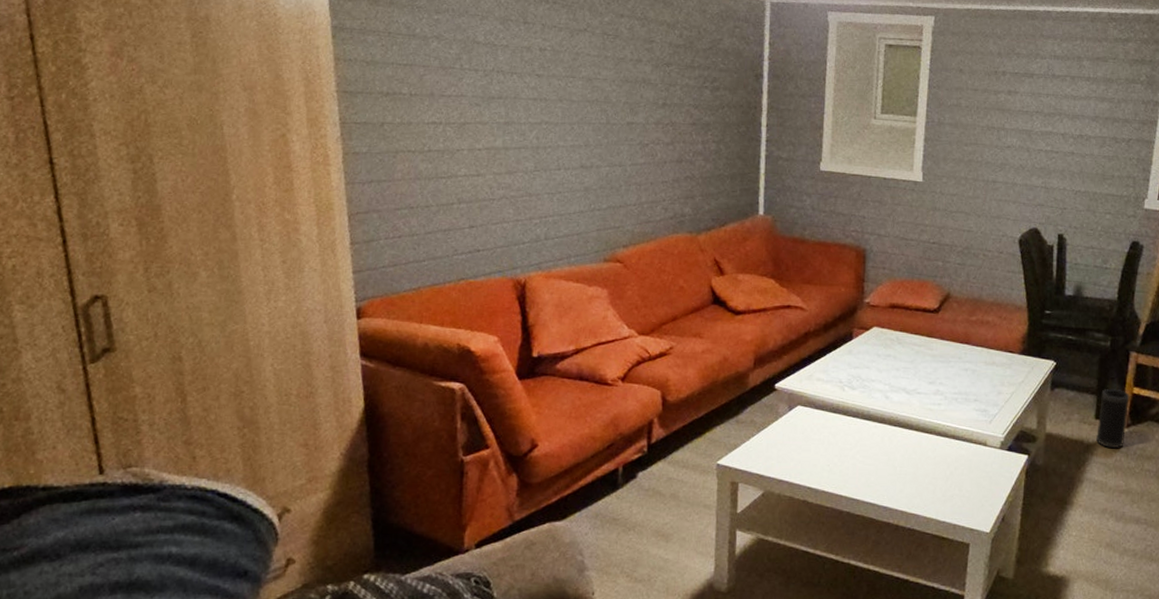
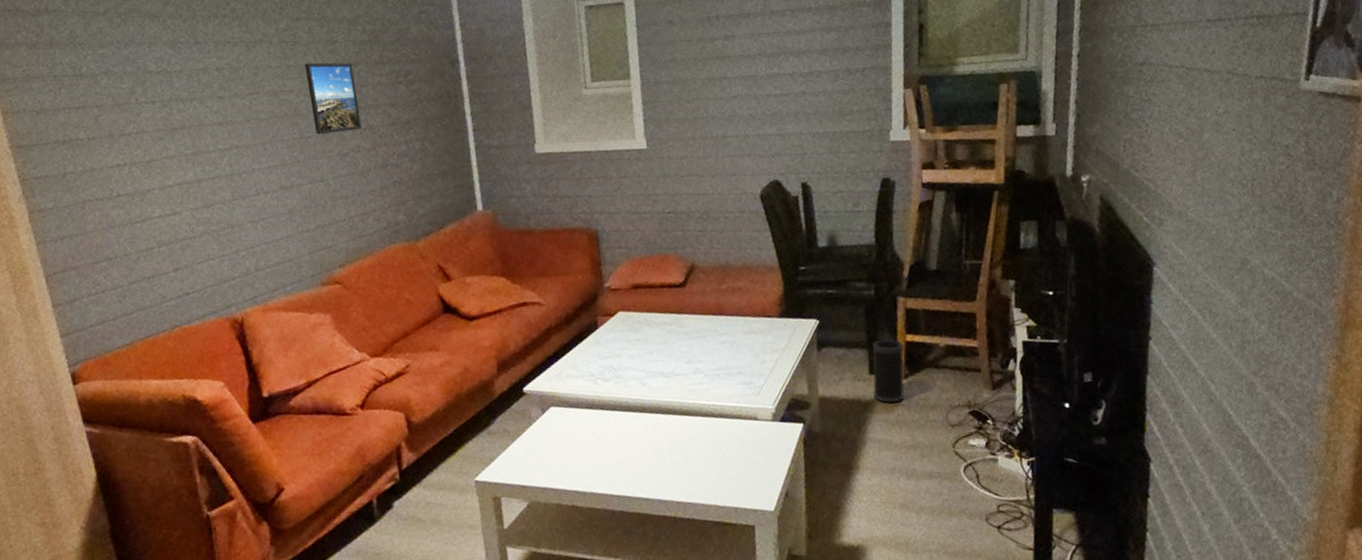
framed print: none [621,56,665,125] -> present [304,62,362,135]

